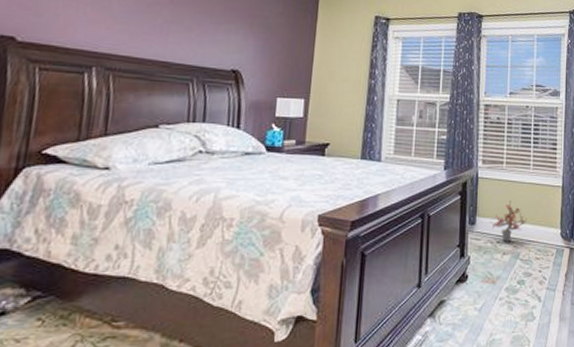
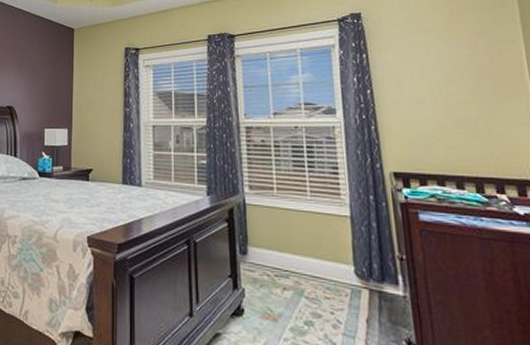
potted plant: present [489,200,527,242] -> none [263,230,309,276]

